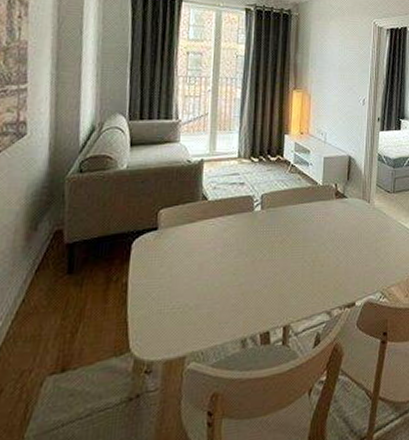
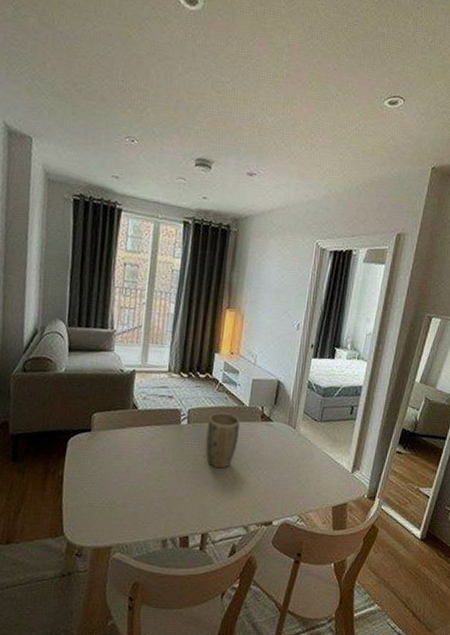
plant pot: none [281,194,314,253] -> present [205,412,240,469]

